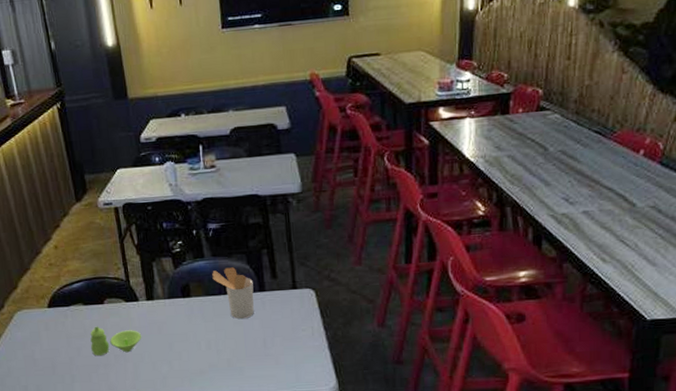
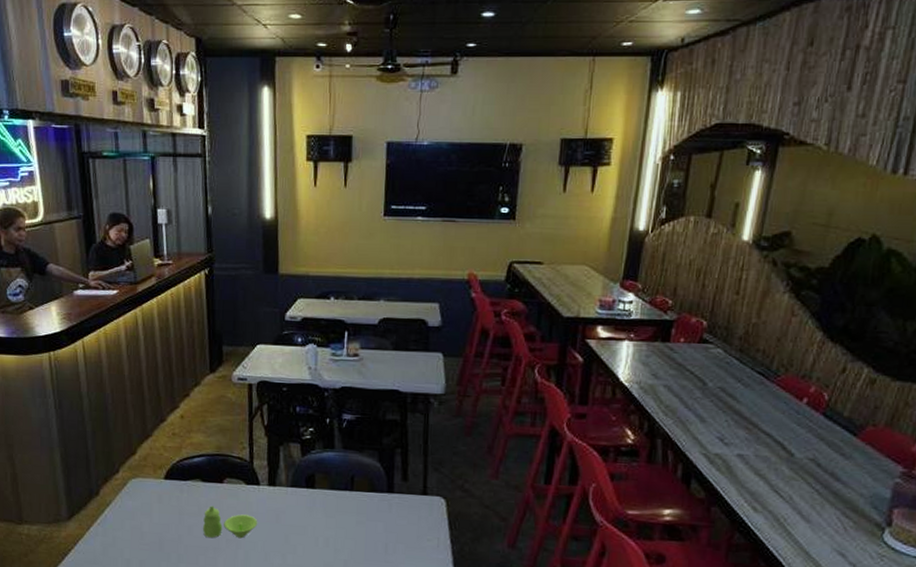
utensil holder: present [212,267,254,319] -> none [340,462,382,519]

